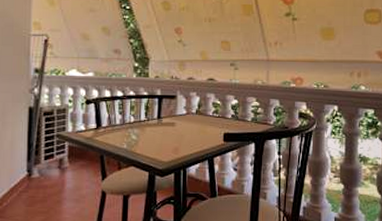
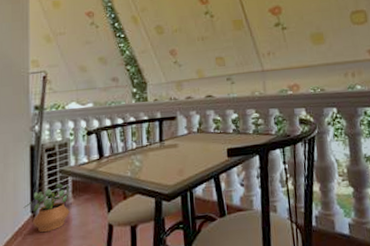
potted plant: none [20,147,65,192] -> present [23,183,70,233]

